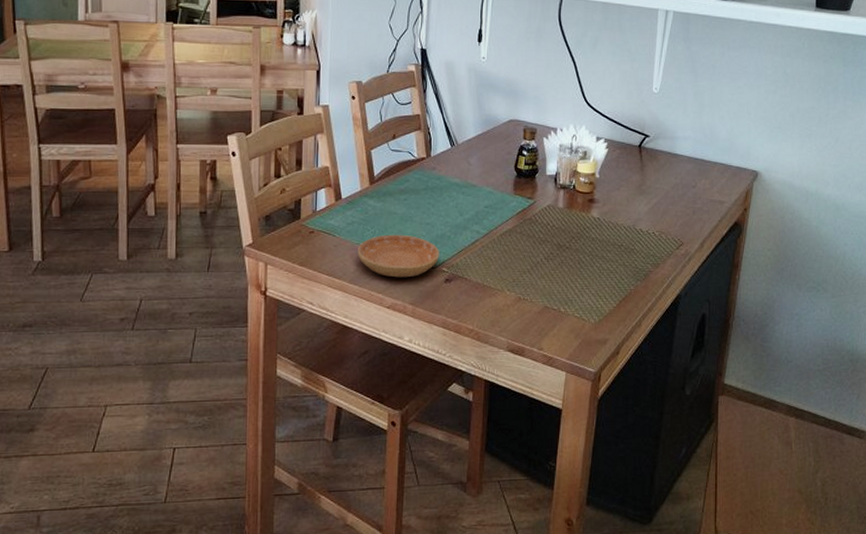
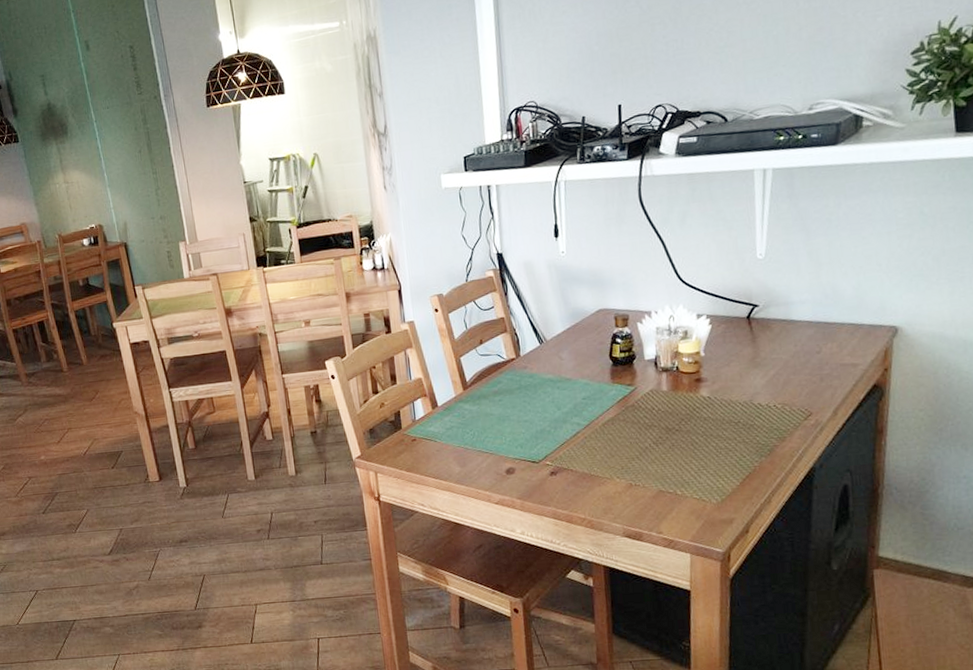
saucer: present [358,234,439,278] -> none [460,433,542,475]

